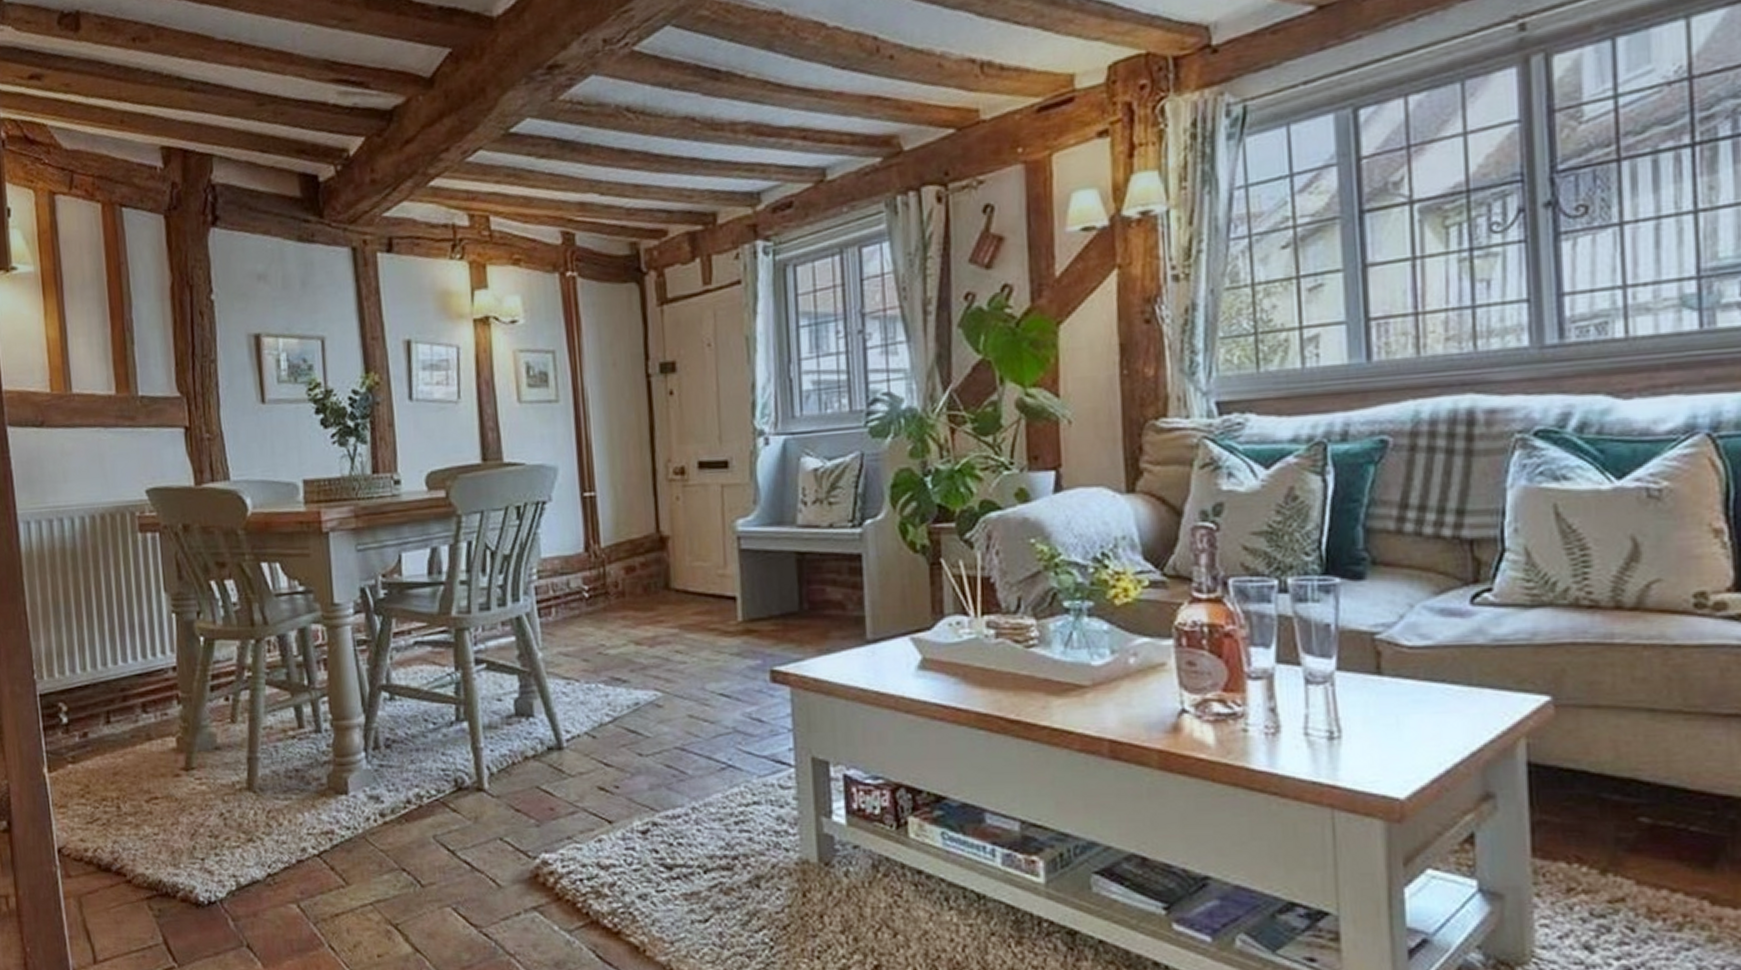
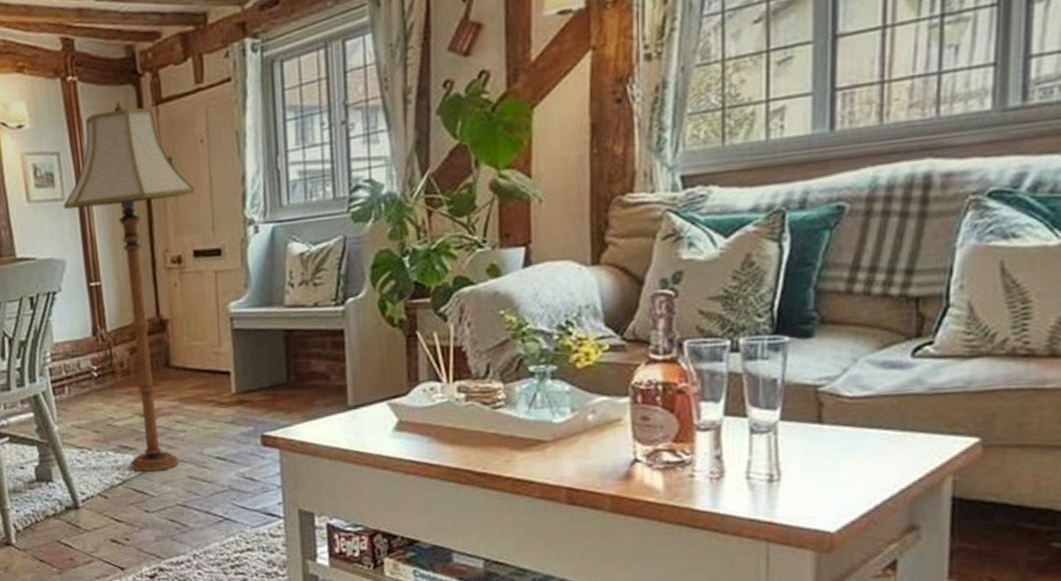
floor lamp: none [557,300,701,708] -> present [63,102,195,472]

